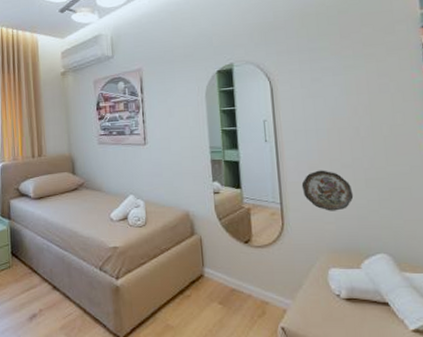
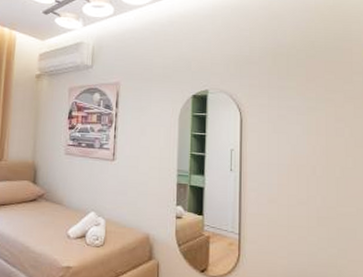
decorative plate: present [301,170,354,211] -> none [260,204,306,246]

